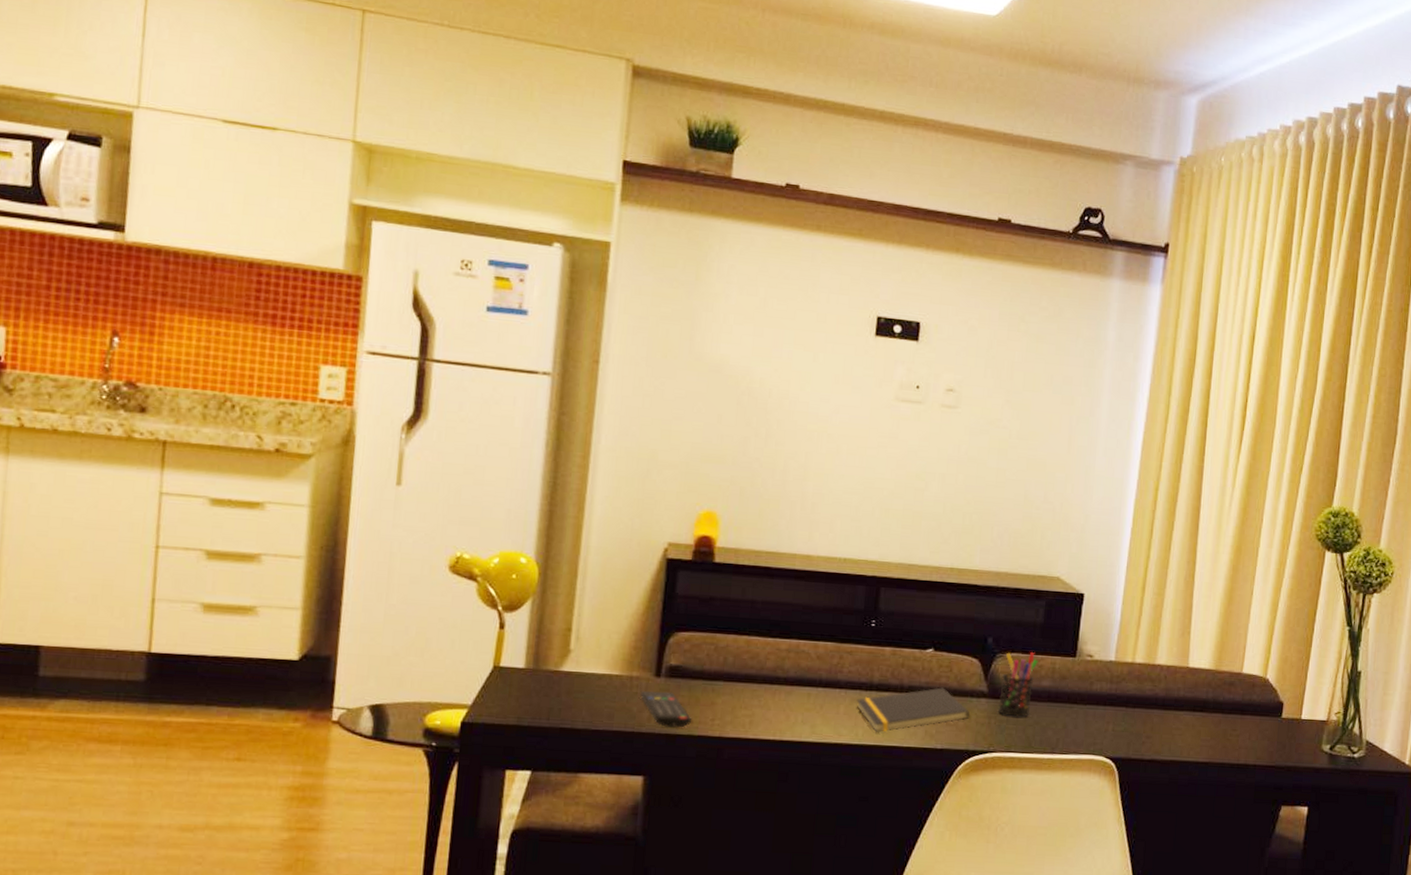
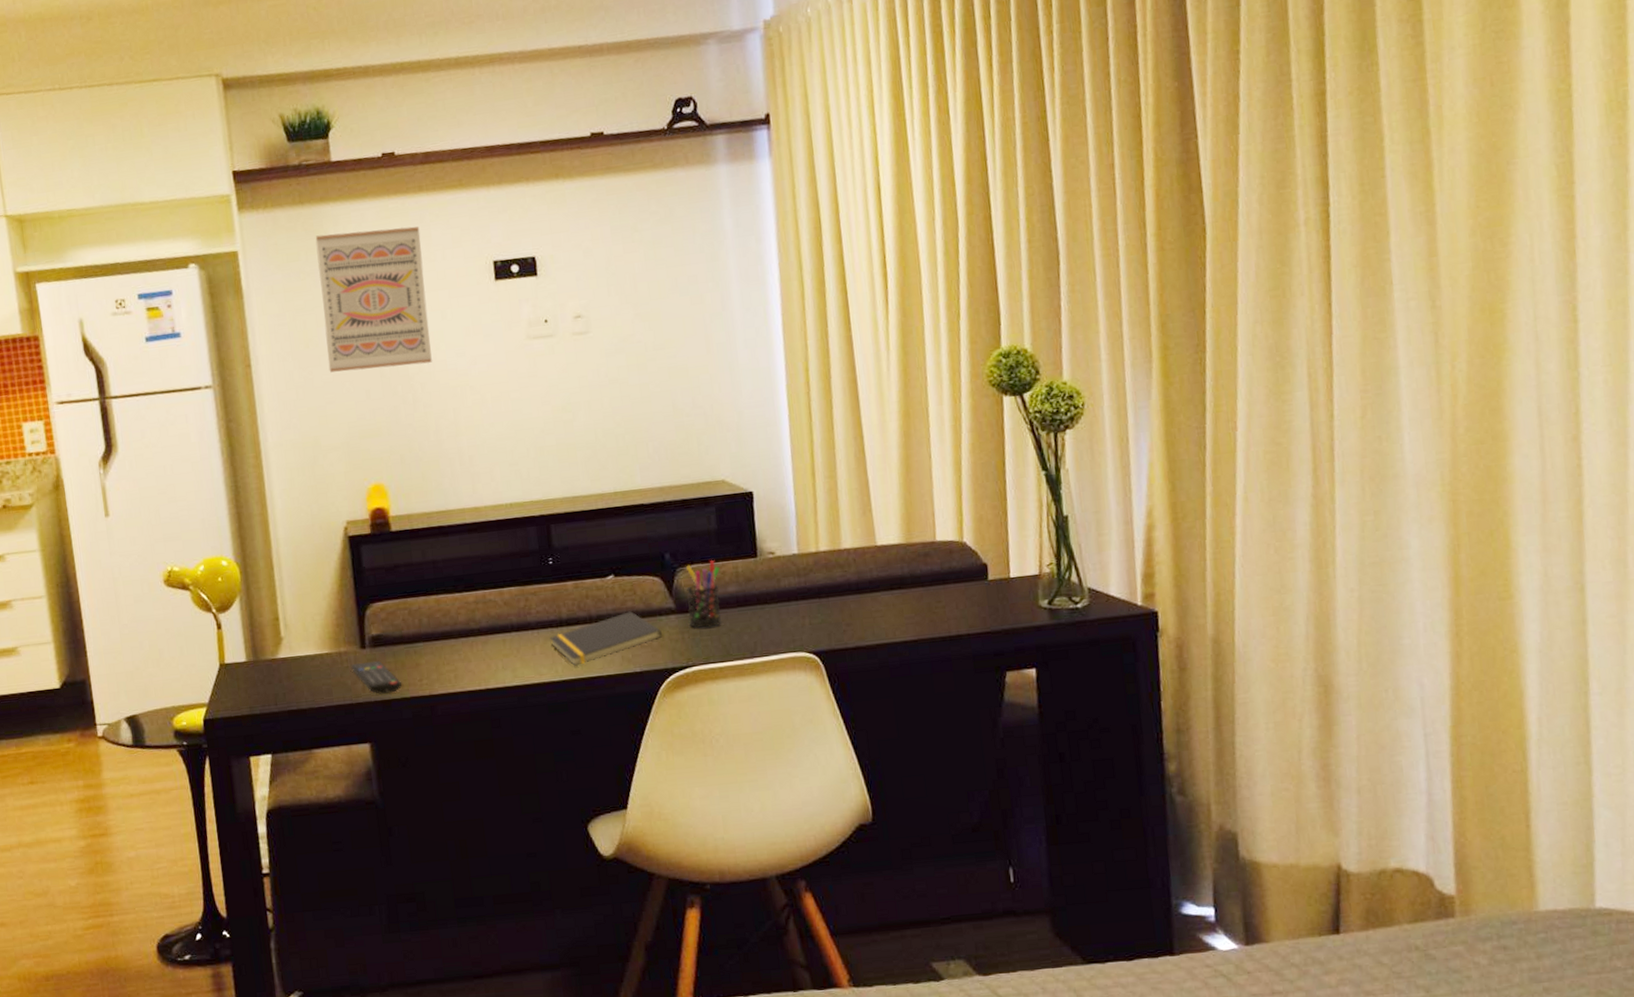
wall art: none [683,247,809,402] -> present [315,226,432,373]

